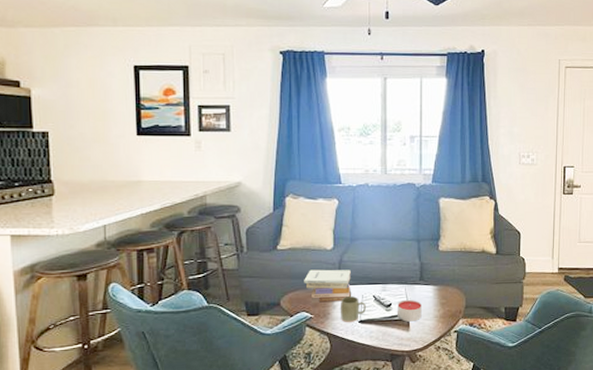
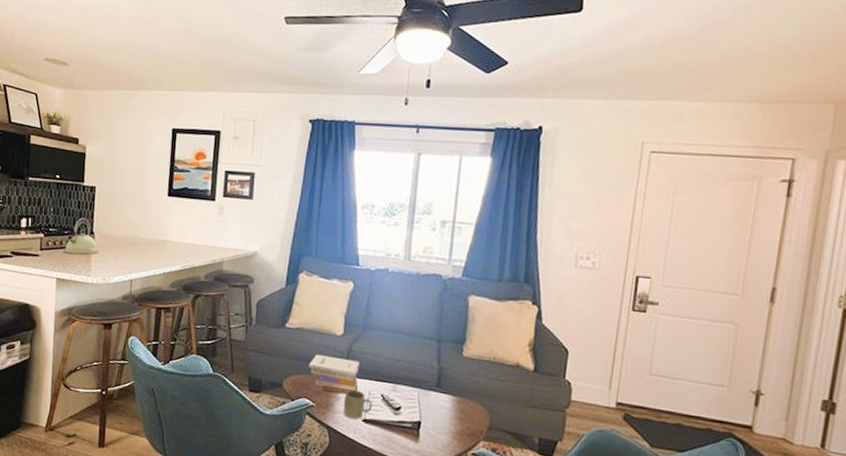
kettle: none [16,166,61,207] -> present [64,217,99,255]
candle: present [398,300,422,323] -> none [406,406,436,434]

